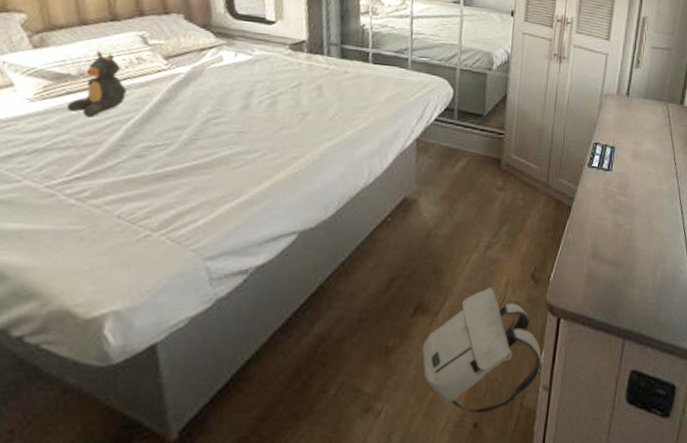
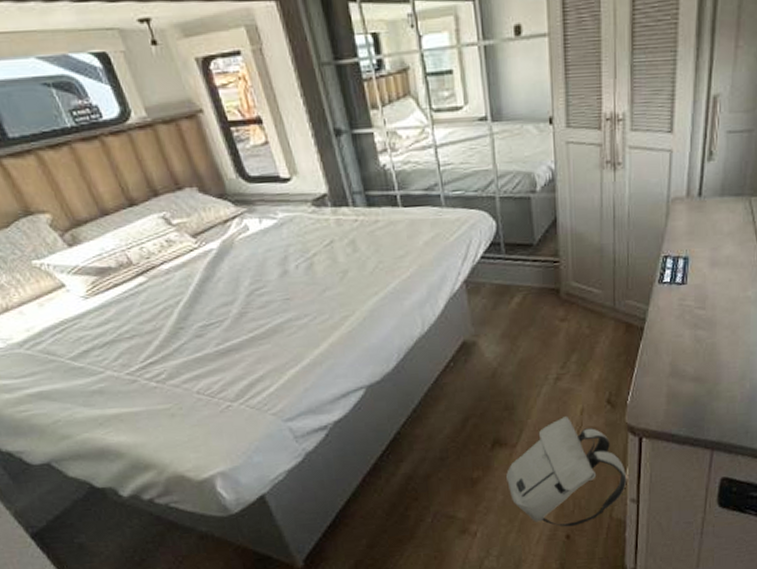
stuffed animal: present [66,51,127,117] -> none [118,240,168,306]

